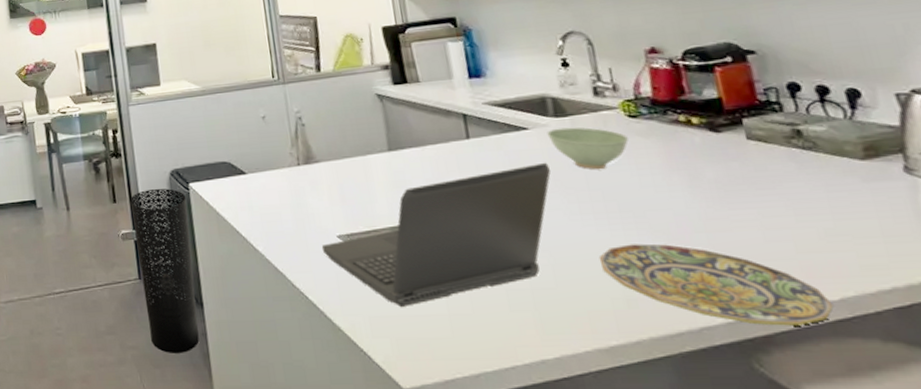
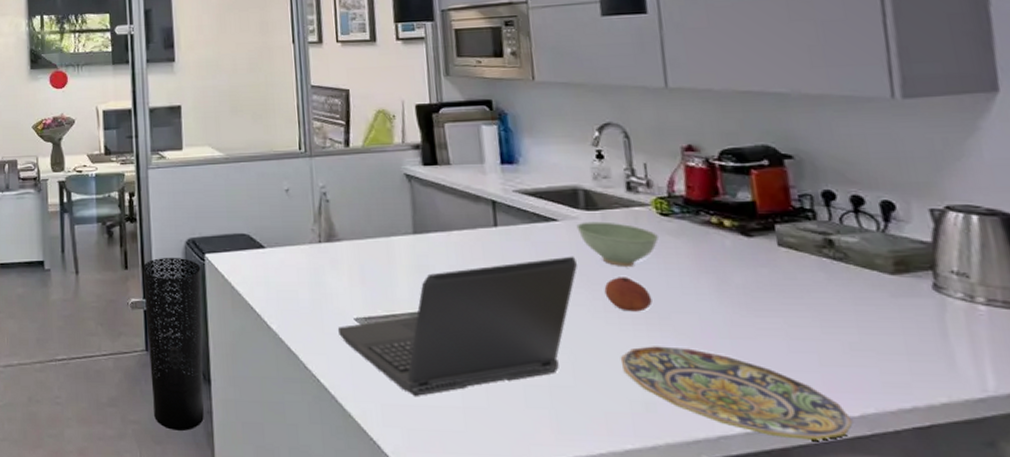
fruit: none [578,179,627,213] -> present [604,277,653,312]

